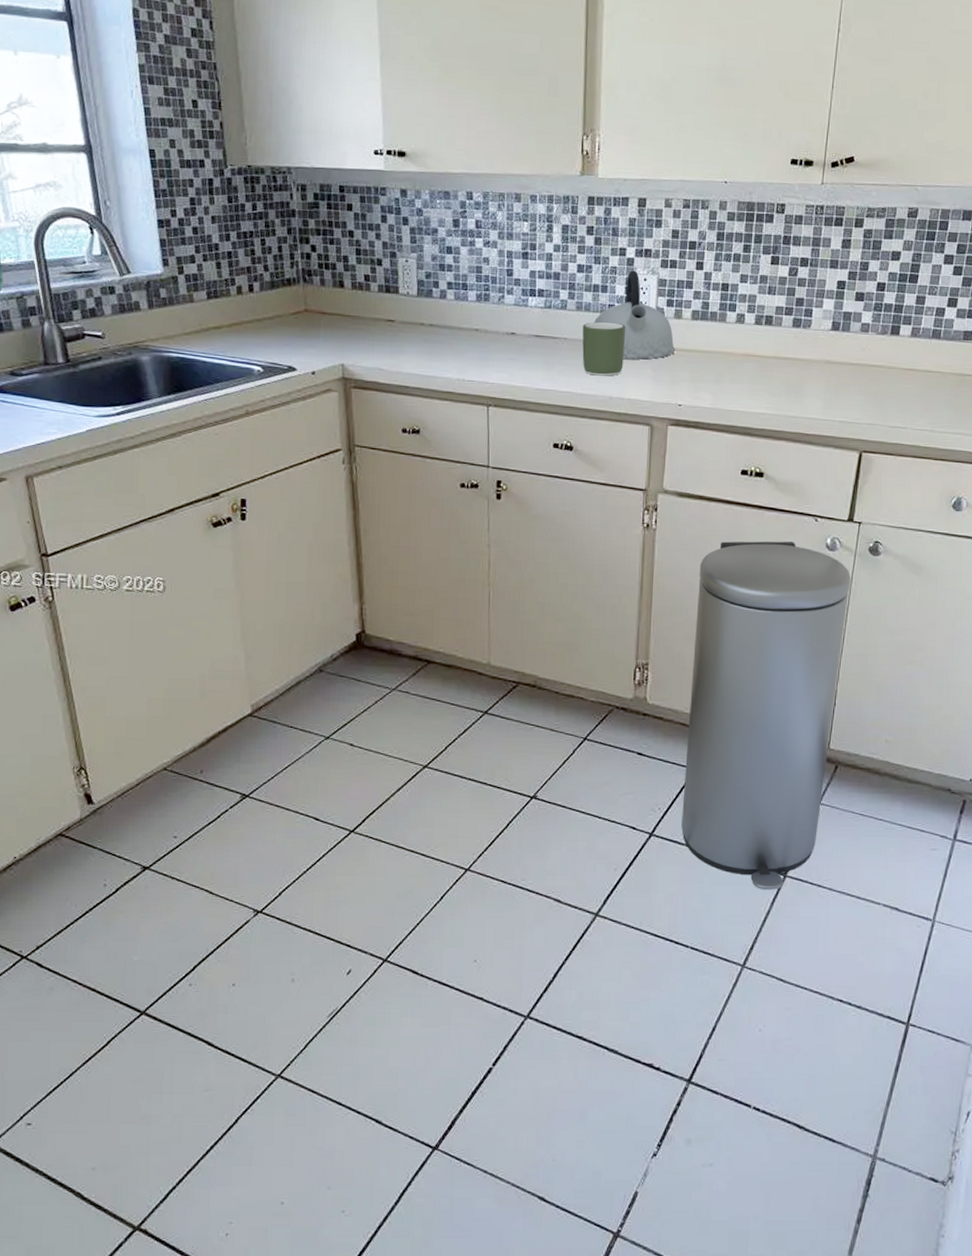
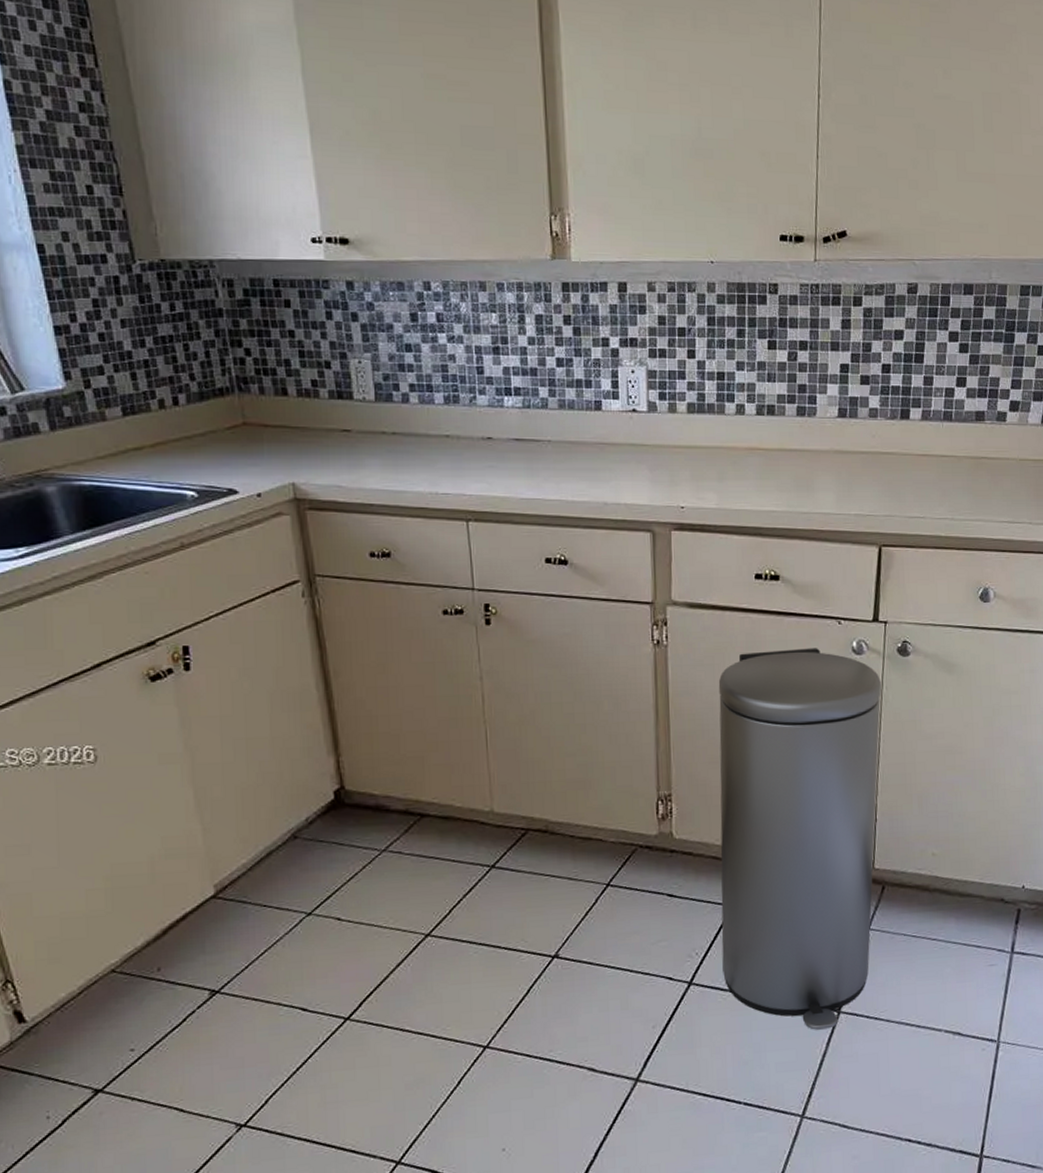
mug: present [582,321,626,376] -> none [567,420,617,480]
kettle: present [594,270,676,360] -> none [580,362,673,460]

